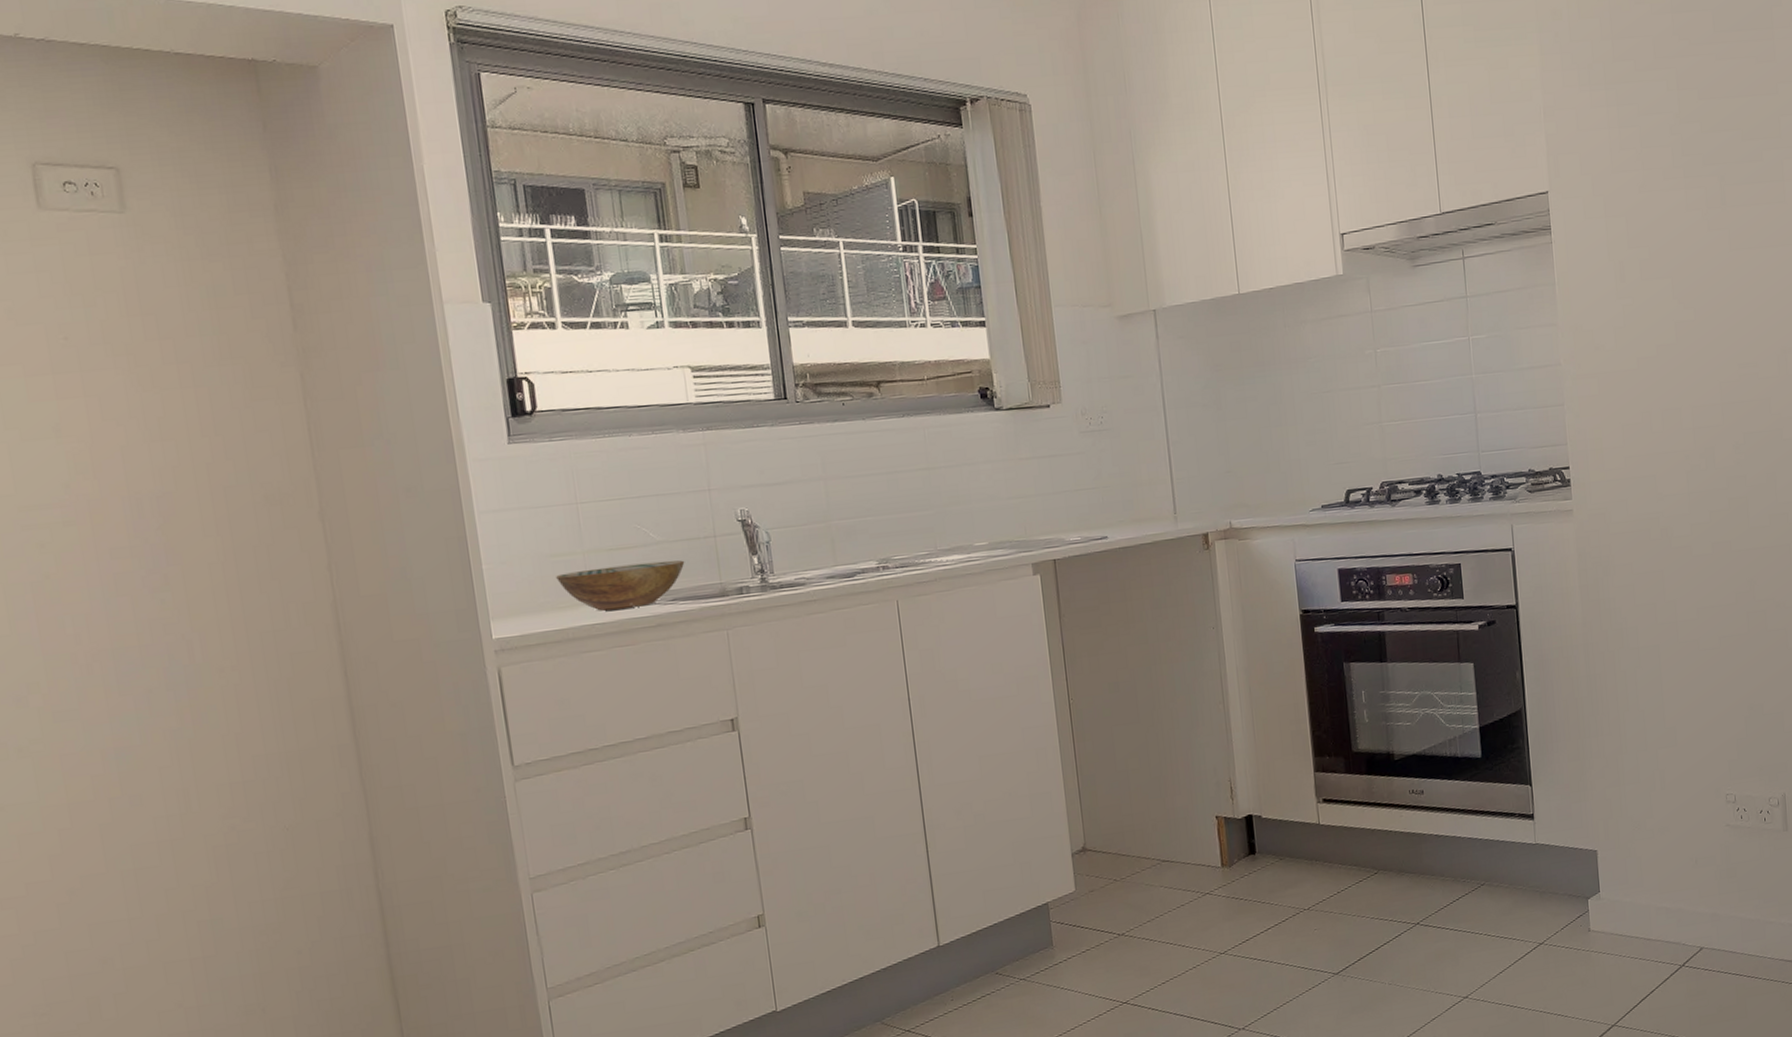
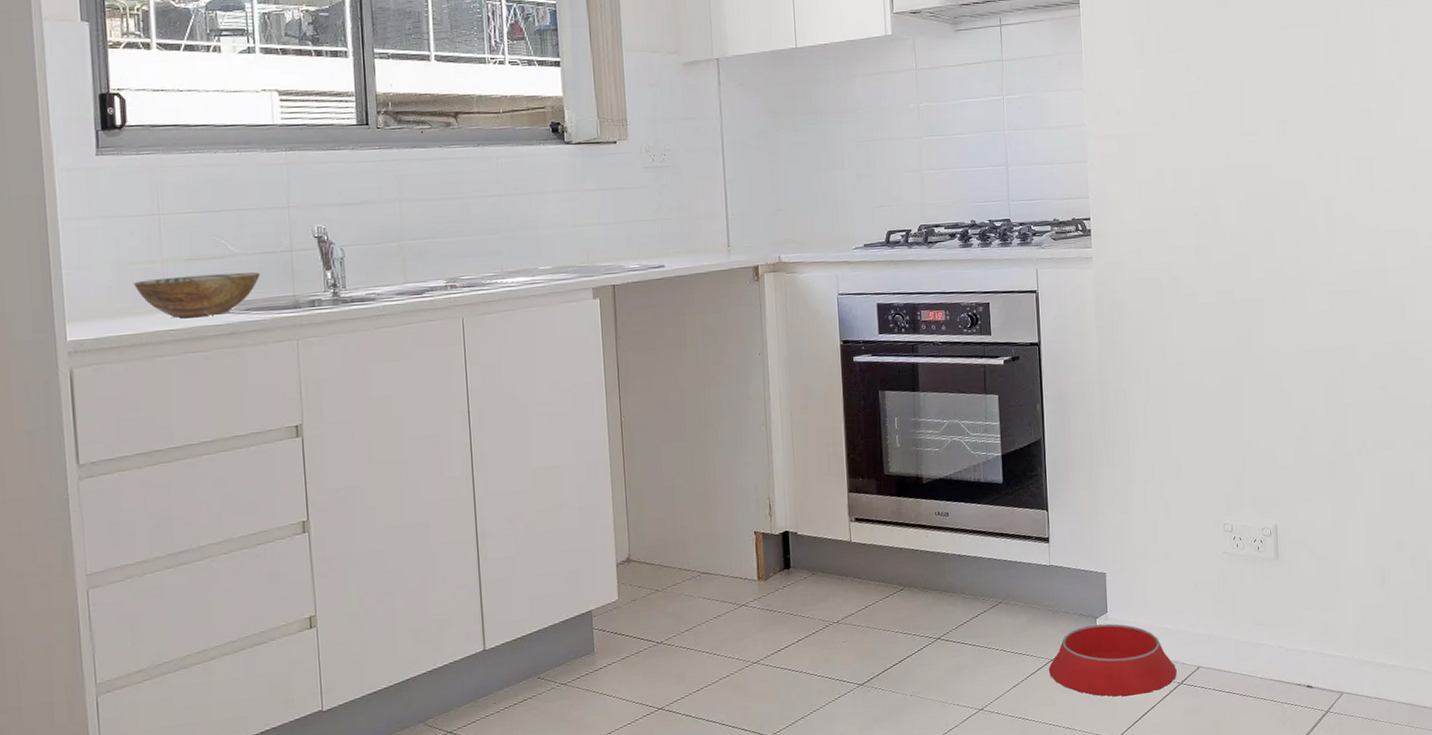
pet bowl: none [1537,904,1678,981] -> present [1048,623,1177,697]

